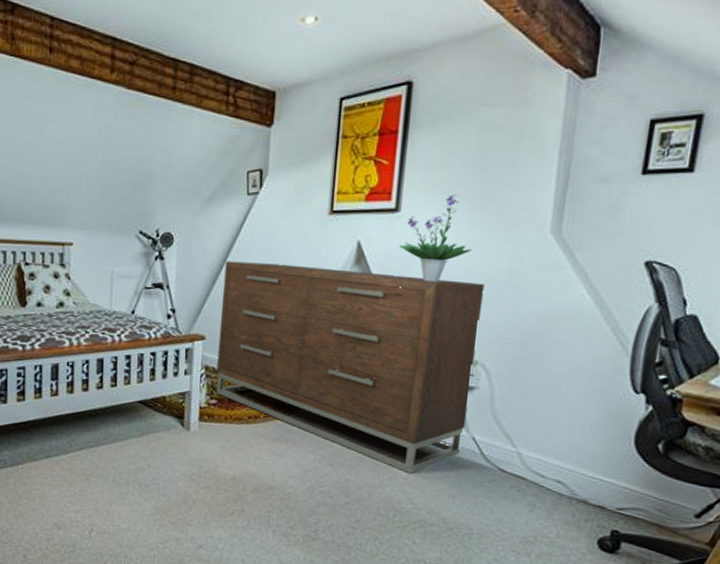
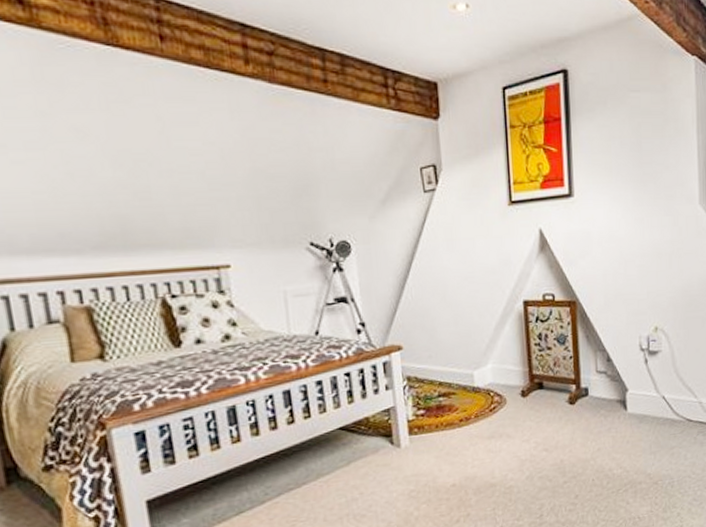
dresser: present [217,261,485,474] -> none [411,256,656,442]
potted plant: present [399,194,472,282] -> none [577,176,640,260]

